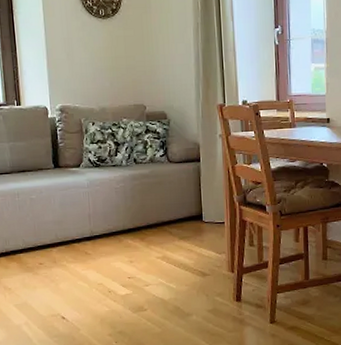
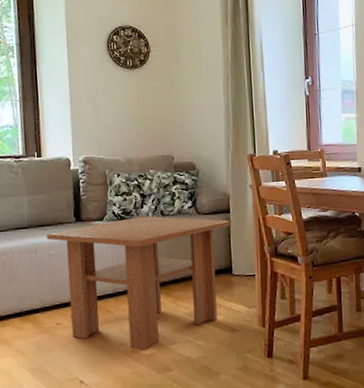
coffee table: none [27,163,200,291] -> present [46,216,230,351]

